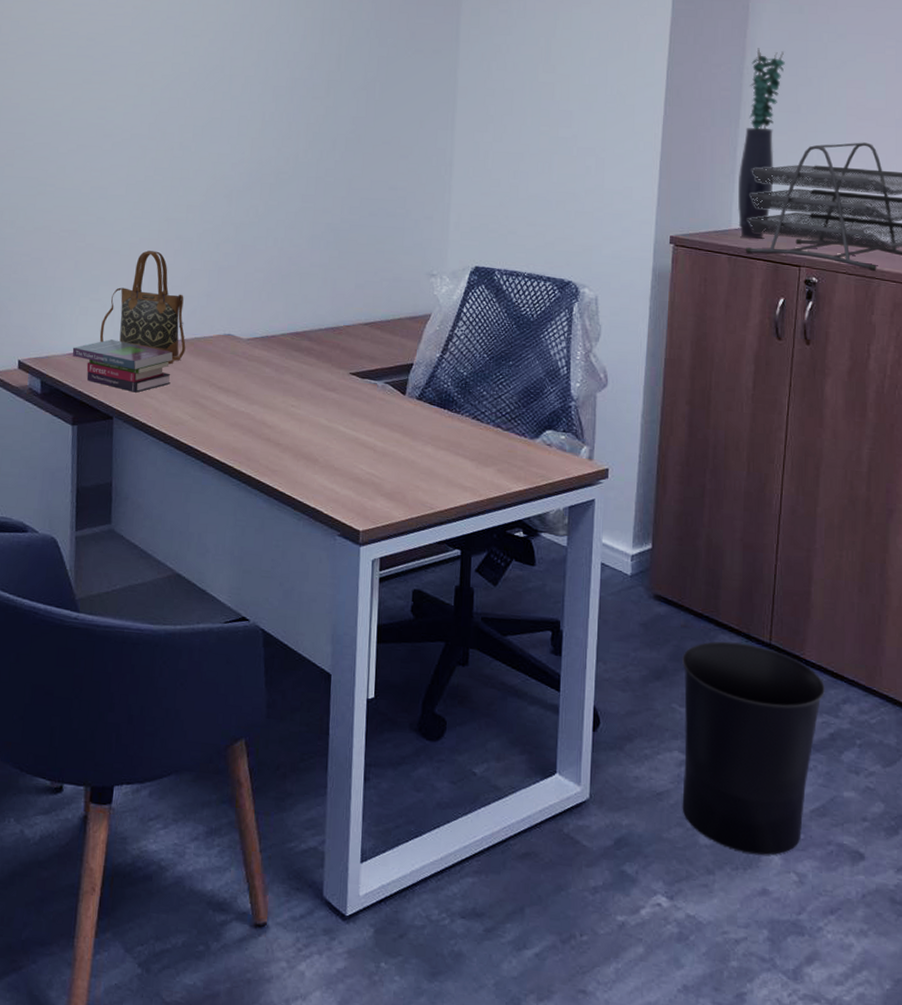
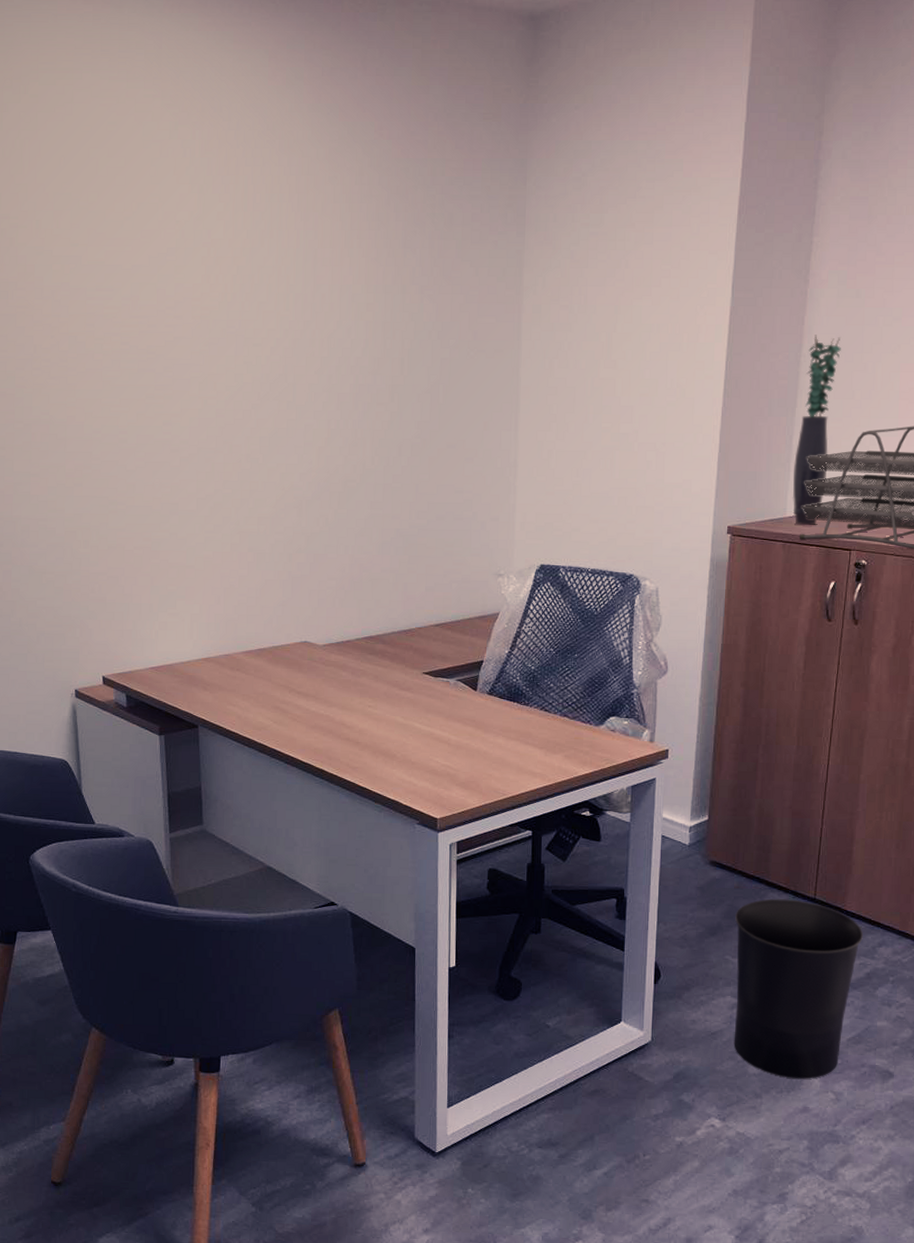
books: present [72,339,173,393] -> none [154,652,252,701]
handbag: present [99,250,186,365] -> none [180,564,264,673]

